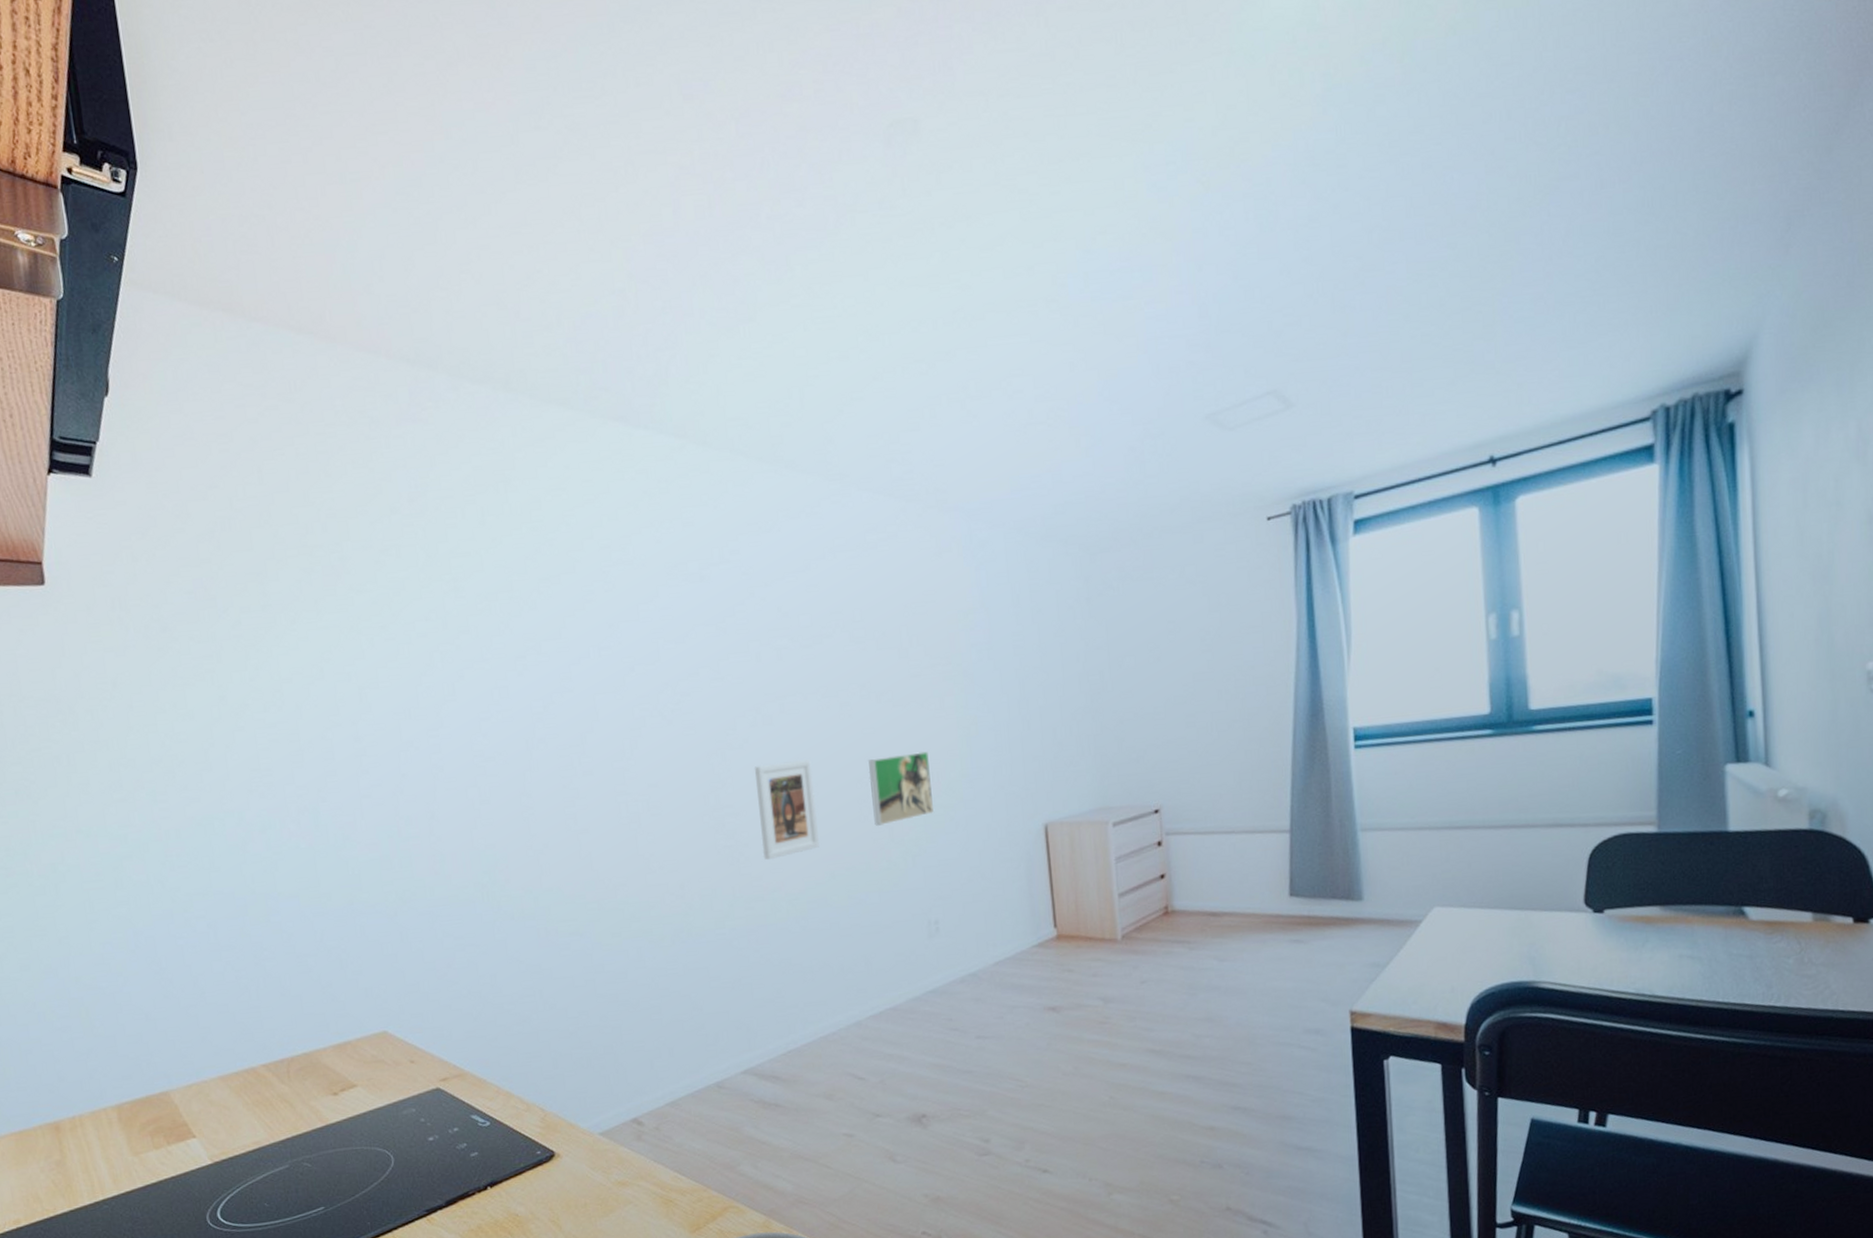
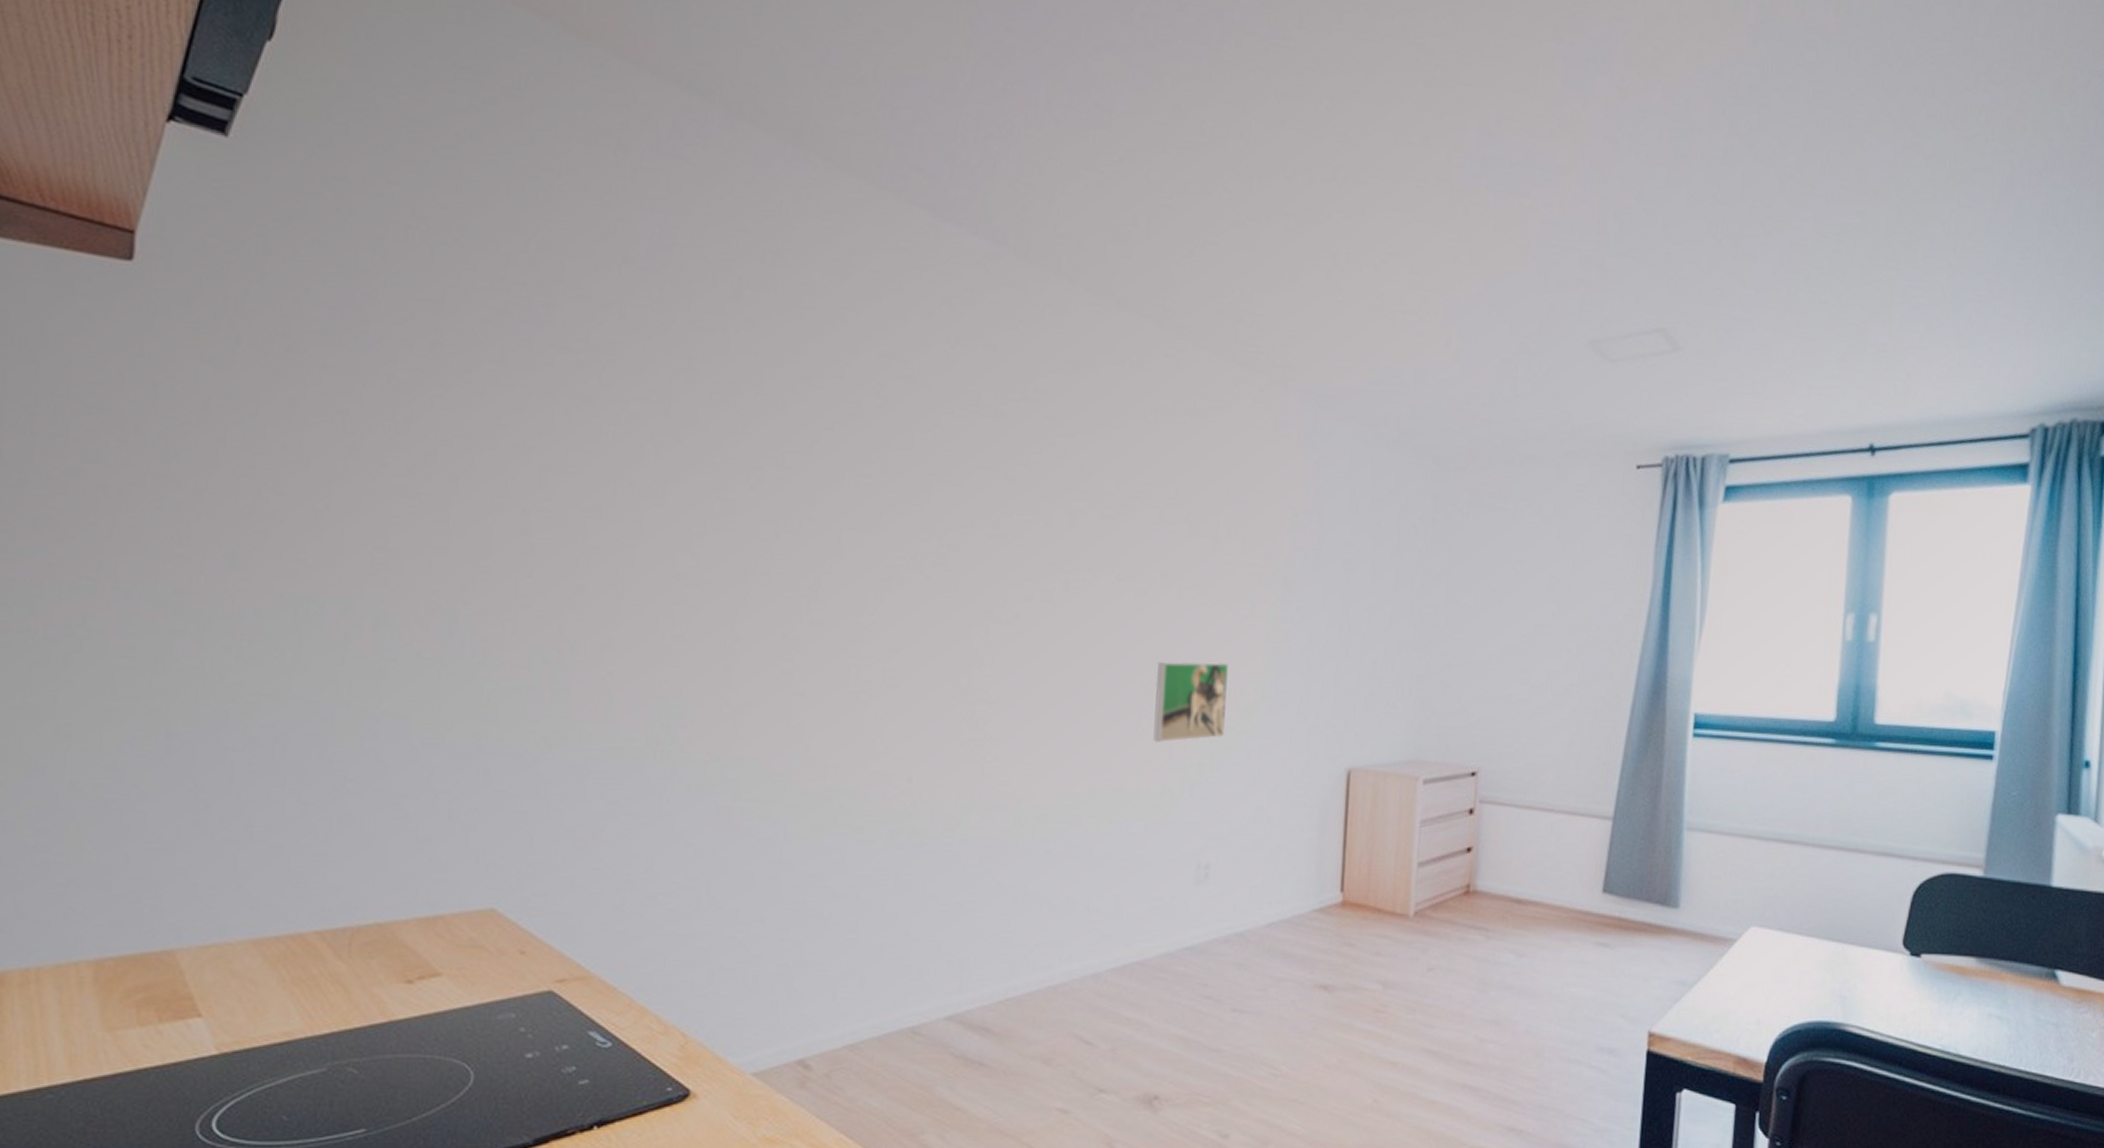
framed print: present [754,759,819,860] -> none [1014,647,1090,763]

